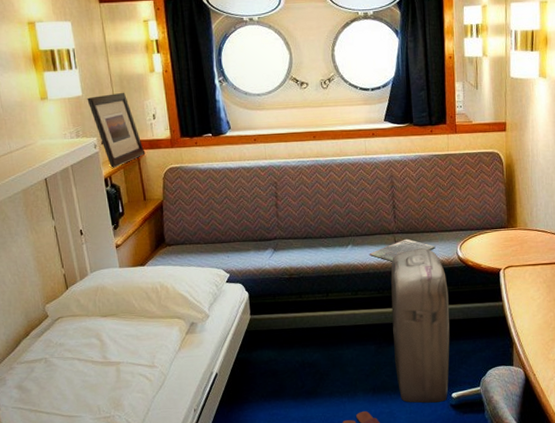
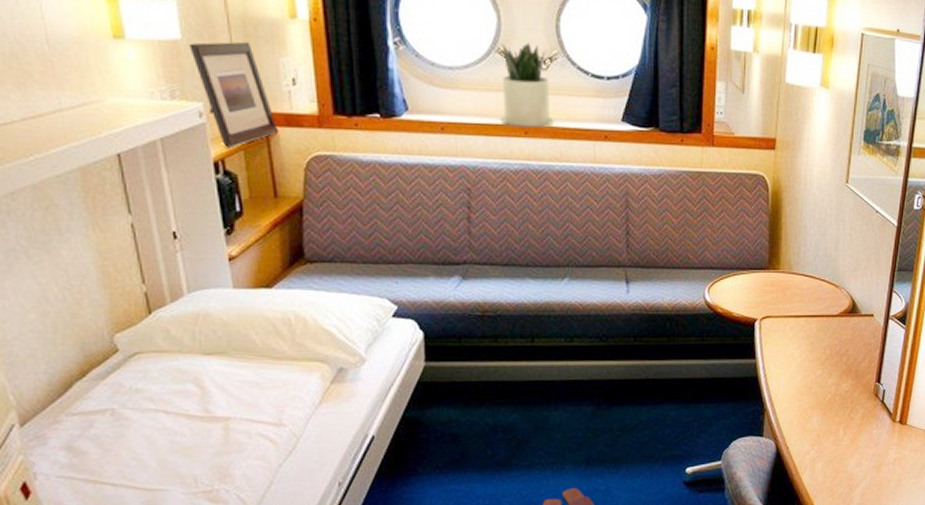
planter: none [294,70,335,134] -> present [499,42,556,129]
magazine: present [369,238,436,262] -> none [591,274,678,303]
suitcase: present [390,248,450,403] -> none [616,287,690,480]

